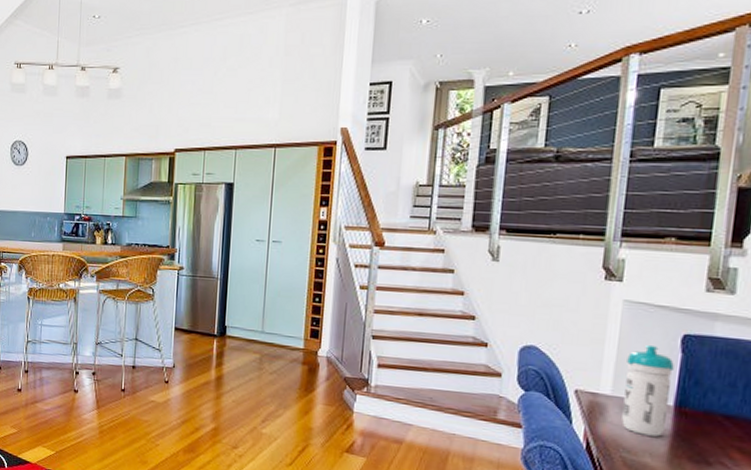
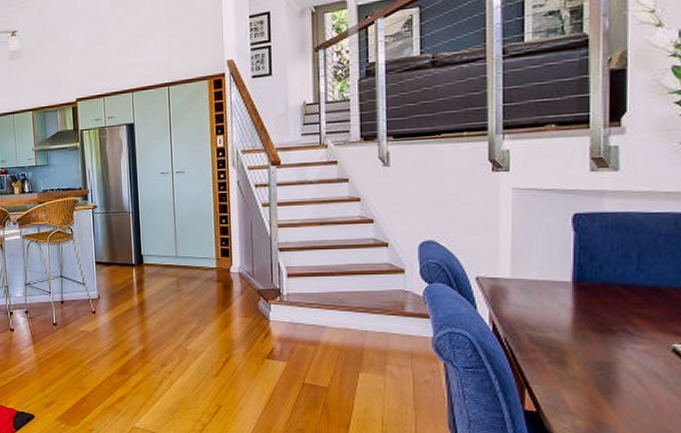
water bottle: present [621,344,674,437] -> none [522,227,568,312]

